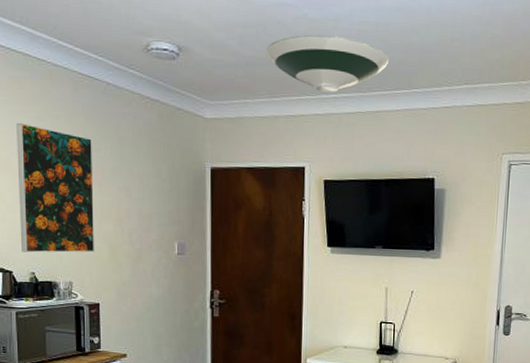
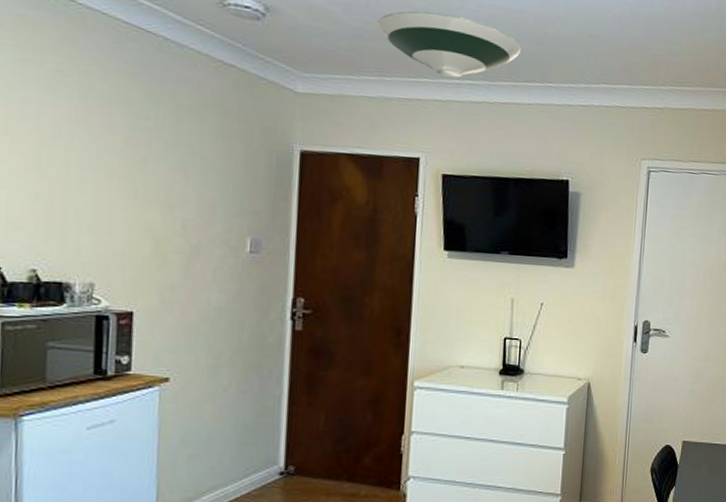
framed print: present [16,123,95,253] -> none [18,75,138,247]

